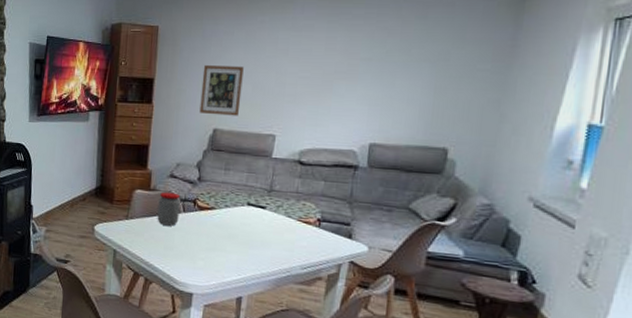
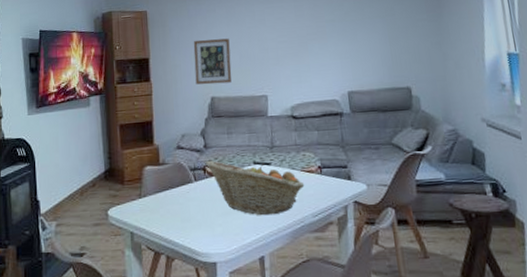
jar: present [157,192,181,226] -> none [169,163,192,198]
fruit basket: none [196,193,299,260] -> present [205,160,305,216]

